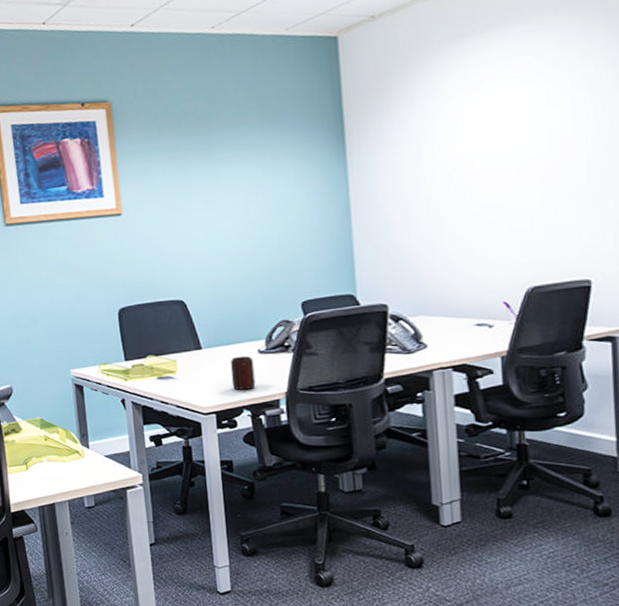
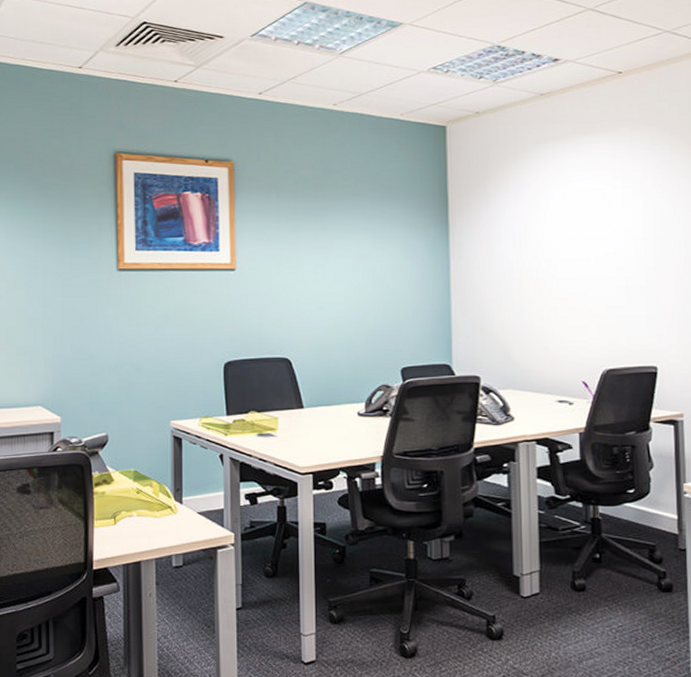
mug: present [230,355,256,390] -> none [330,417,353,451]

